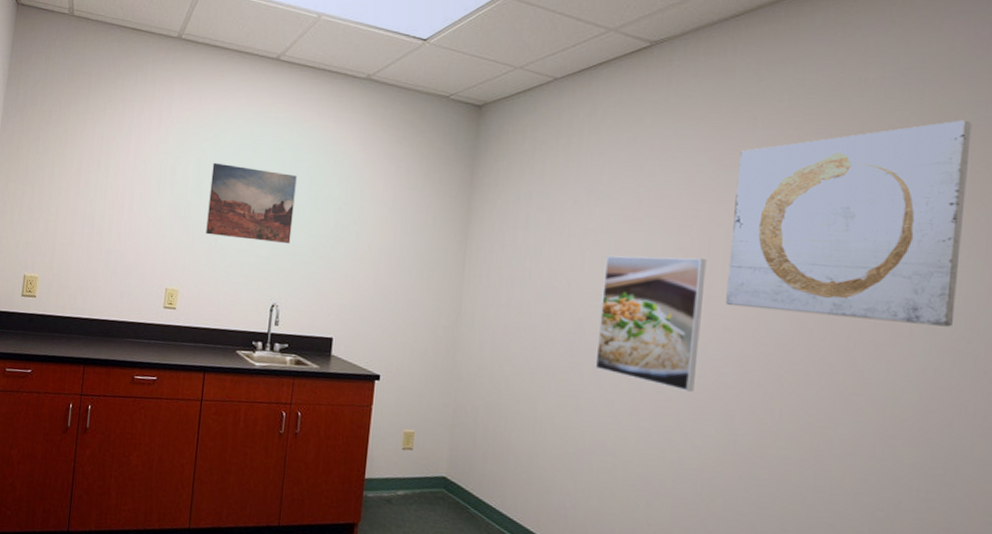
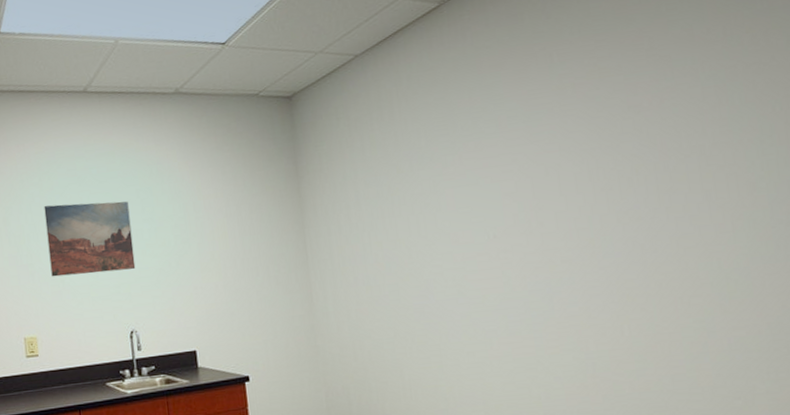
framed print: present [595,255,707,392] -> none [439,199,546,328]
wall art: present [726,120,972,327] -> none [544,16,770,239]

